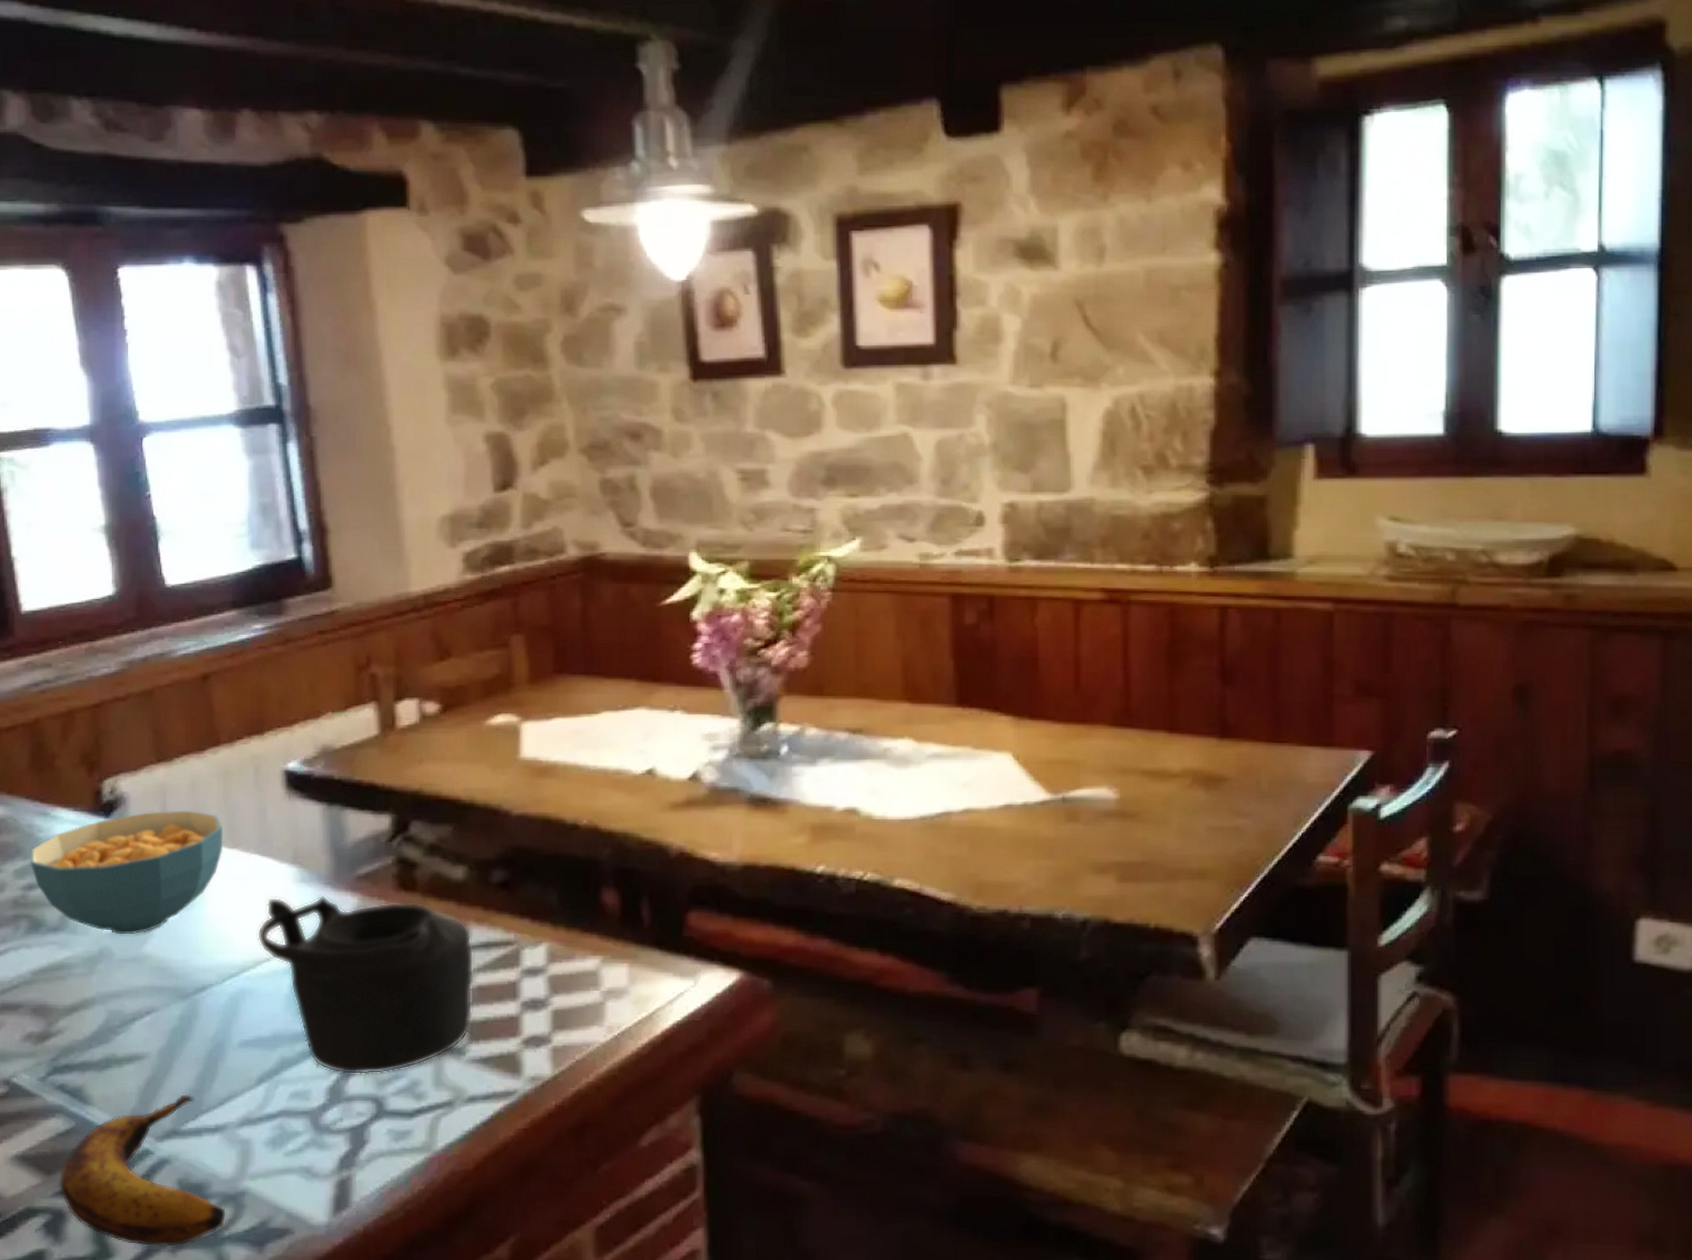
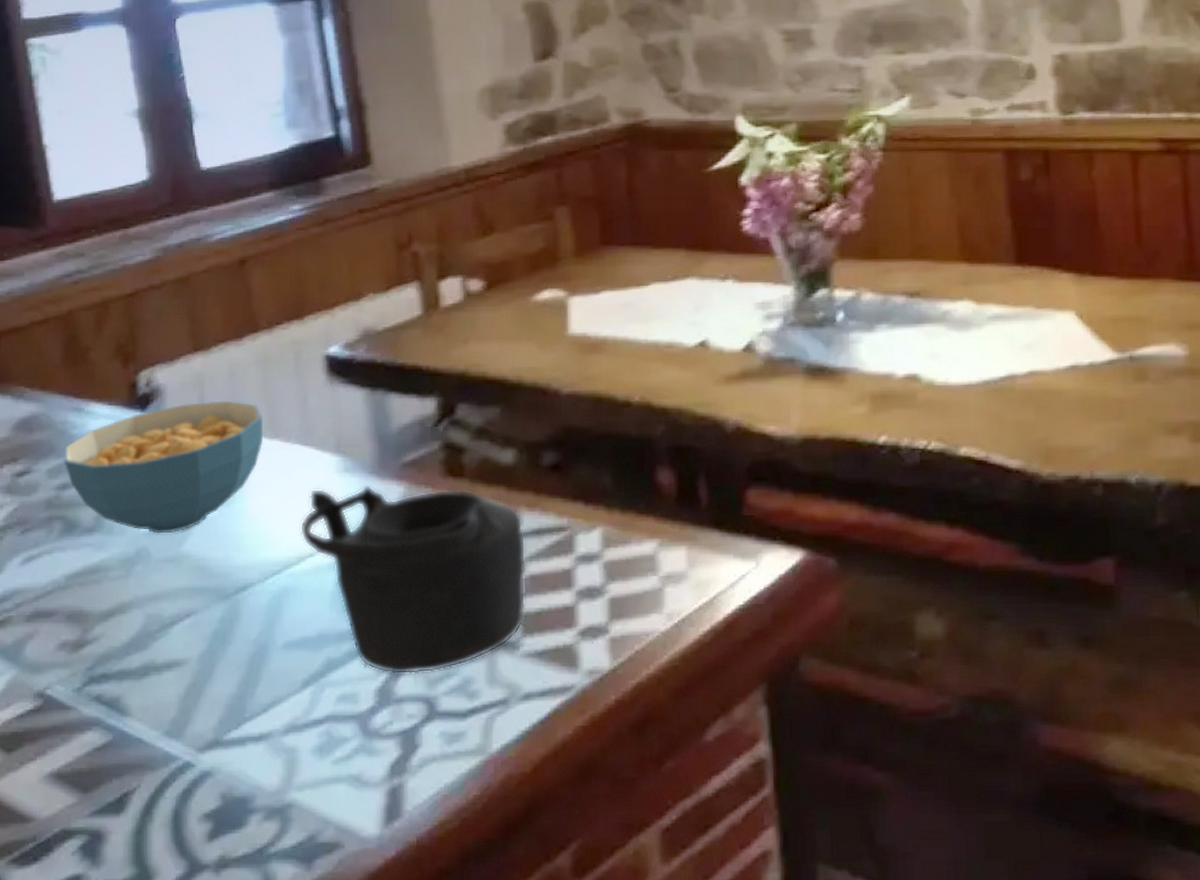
banana: present [59,1094,226,1248] -> none [96,701,272,867]

